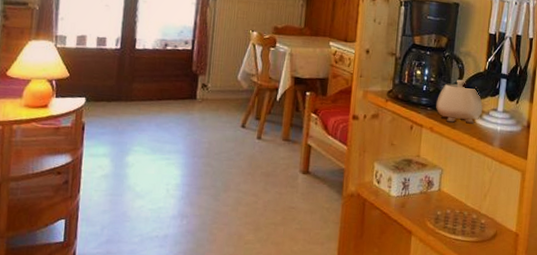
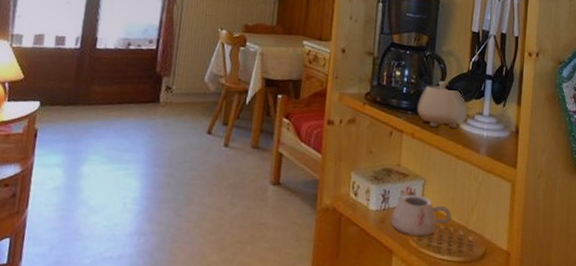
cup: none [410,182,466,220] -> present [390,194,451,237]

